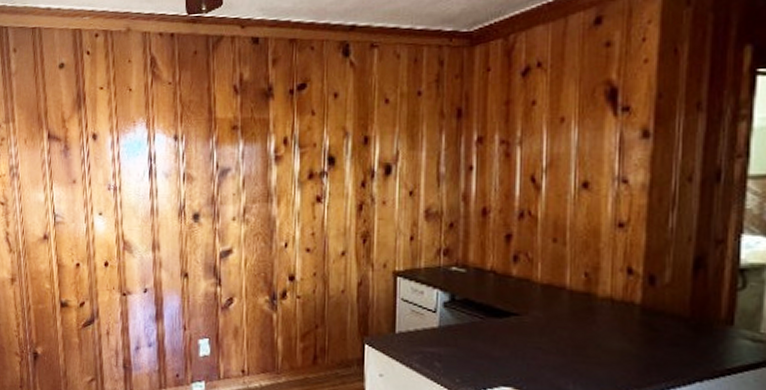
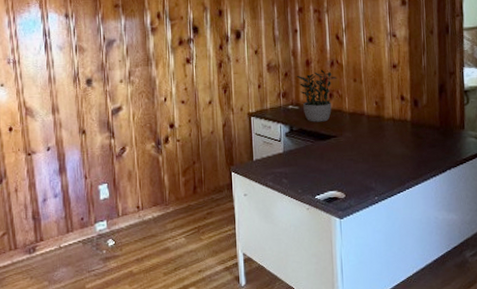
potted plant: none [466,221,527,293] -> present [296,69,337,122]

